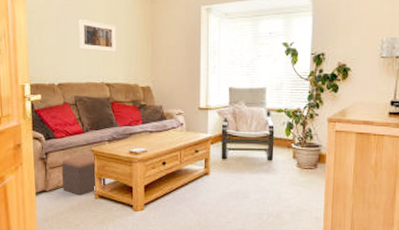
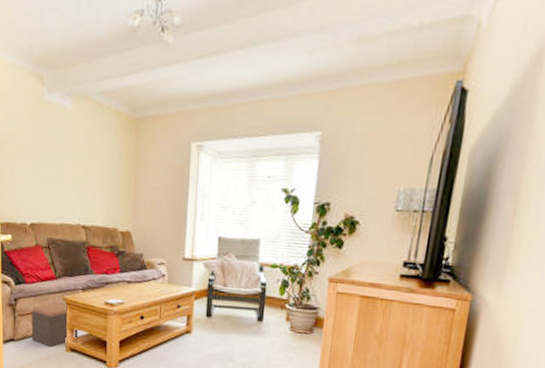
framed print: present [78,18,117,53] -> none [54,151,96,192]

